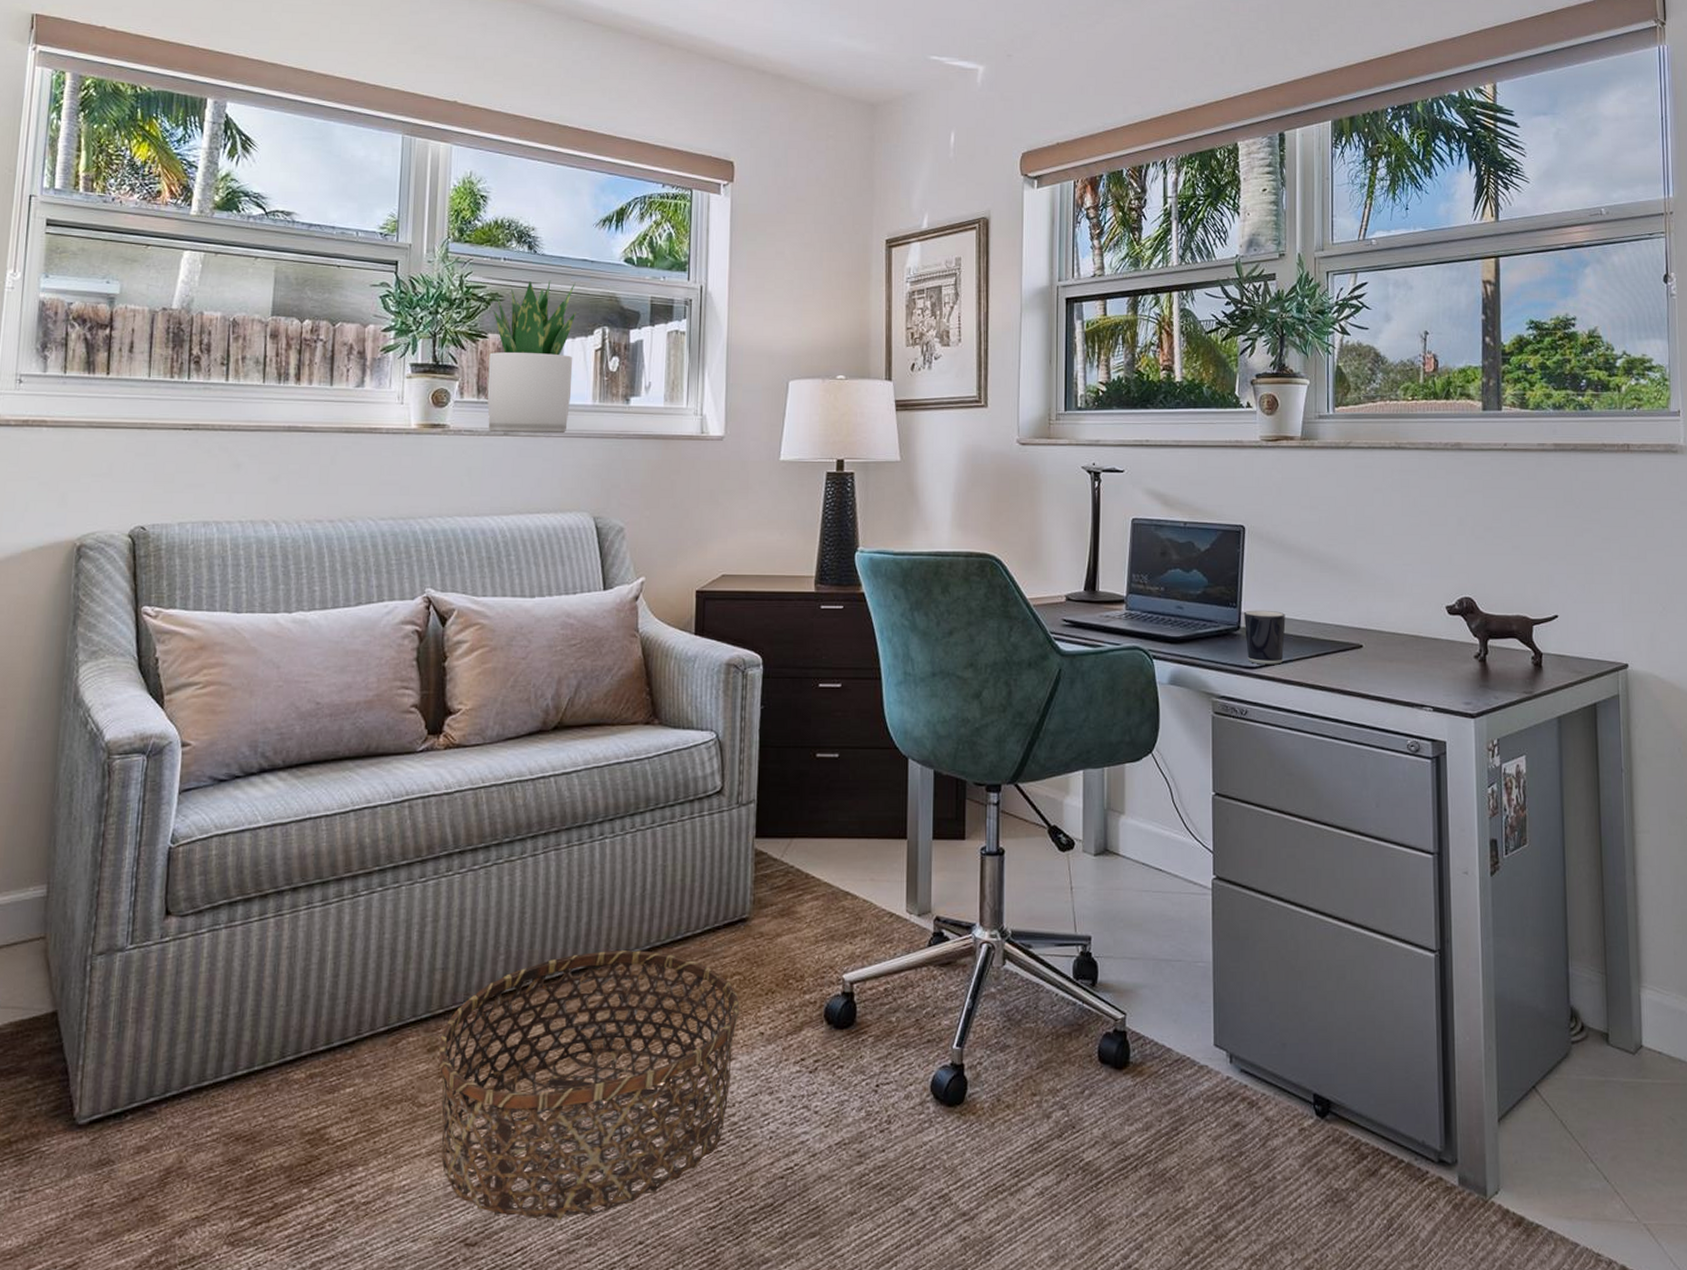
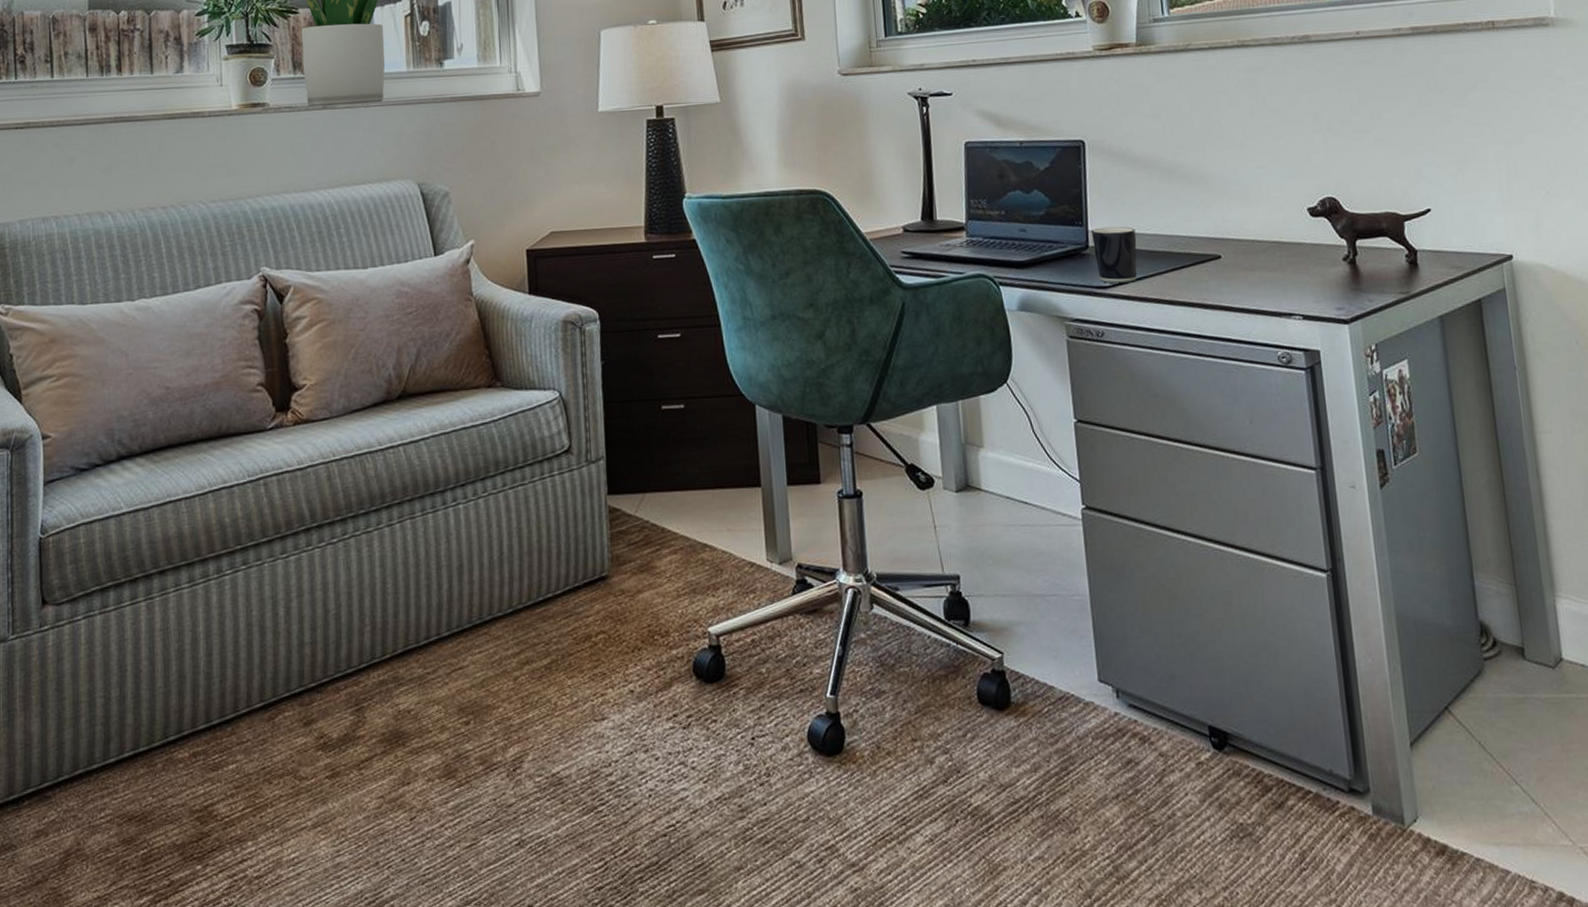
basket: present [438,949,740,1220] -> none [315,614,608,887]

